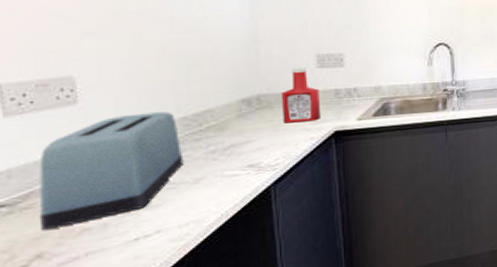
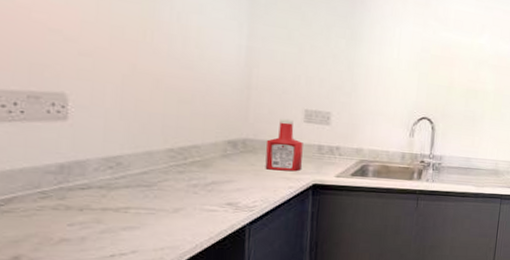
toaster: present [39,111,184,231] -> none [19,138,166,236]

